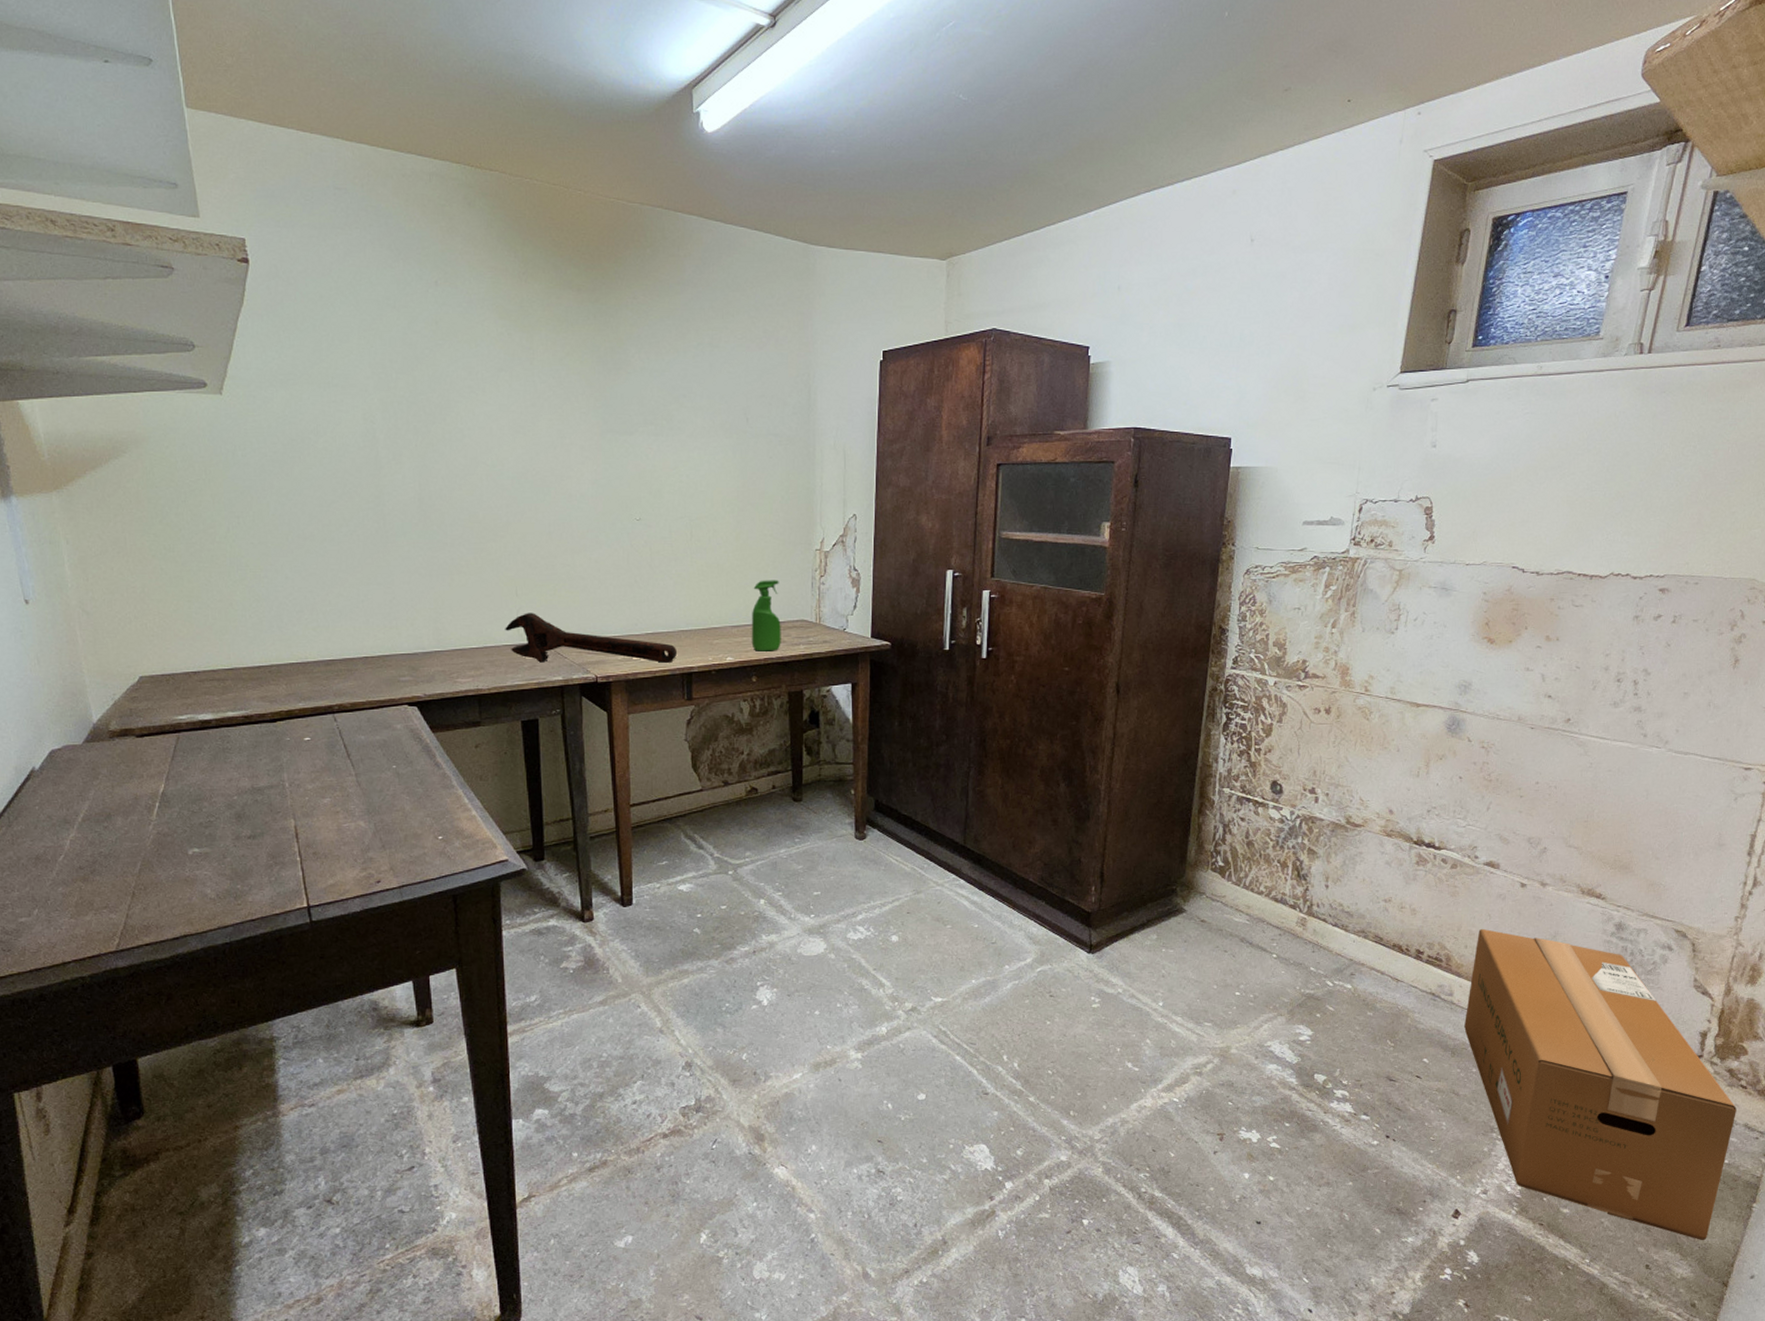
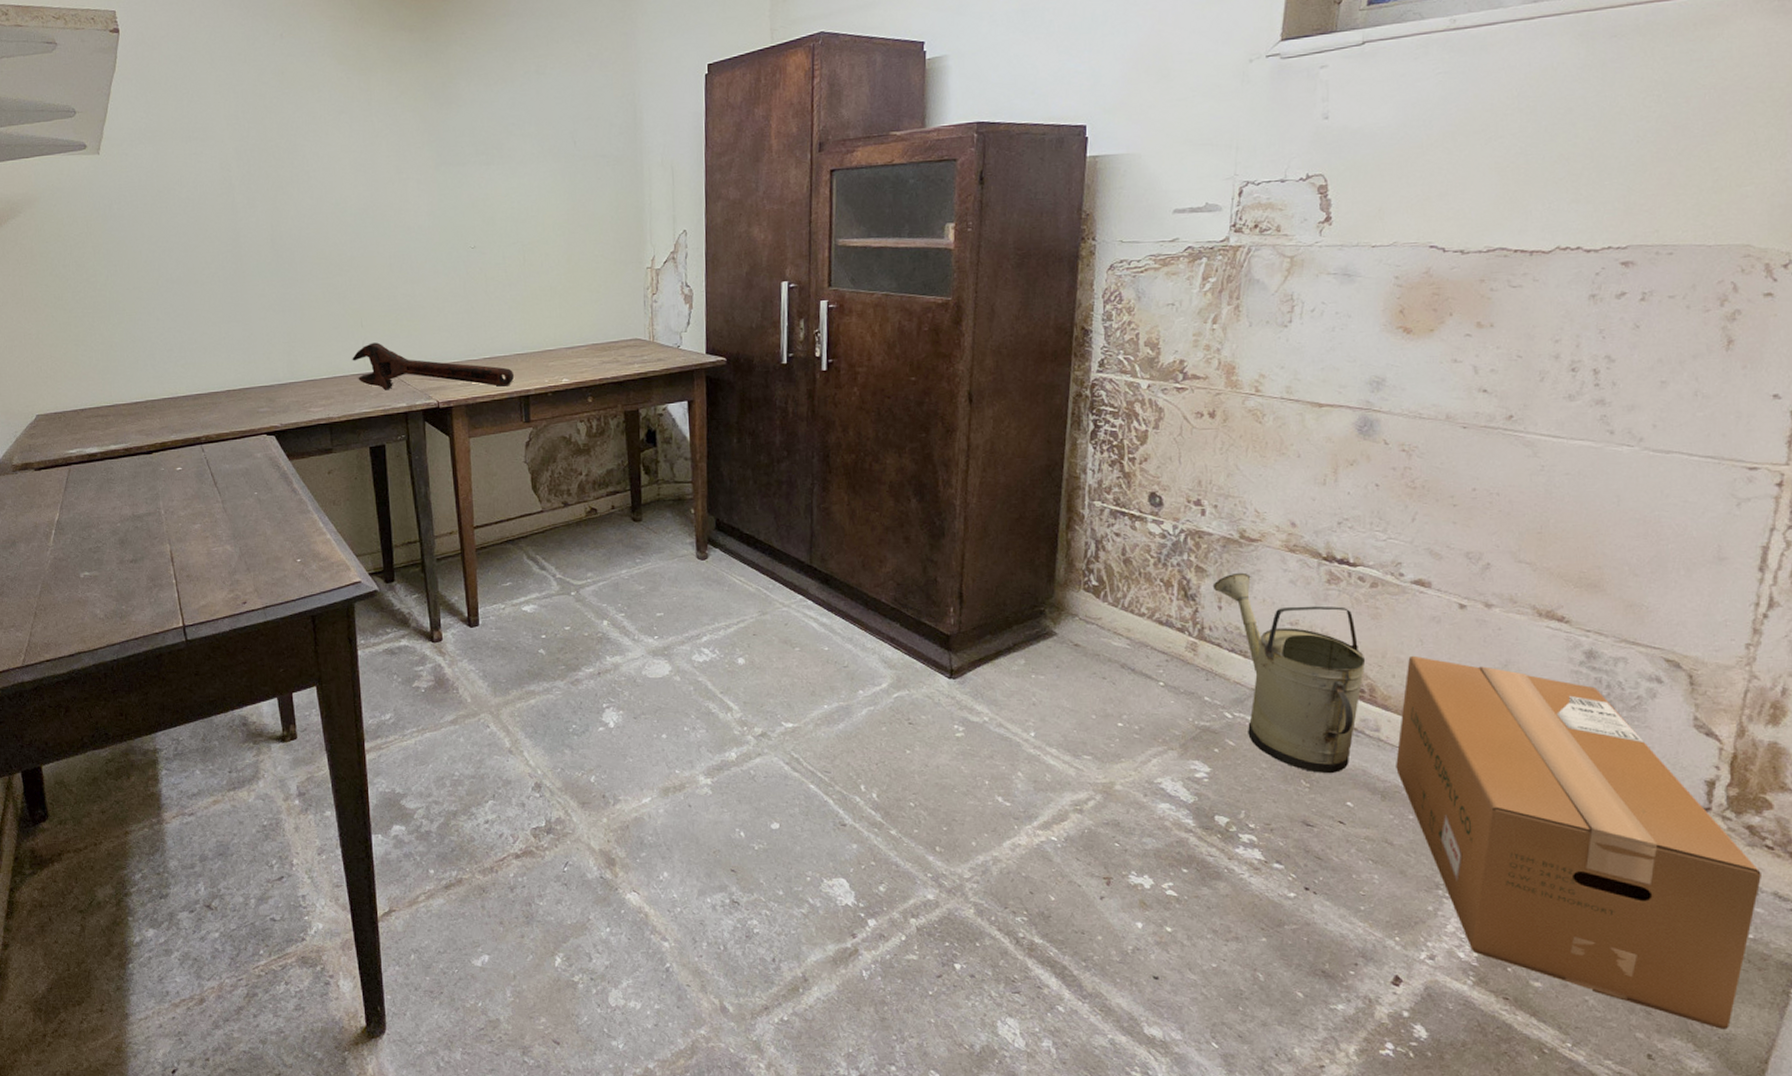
spray bottle: present [751,580,781,651] -> none [585,300,616,372]
watering can: none [1321,854,1444,1034] -> present [1212,572,1366,774]

